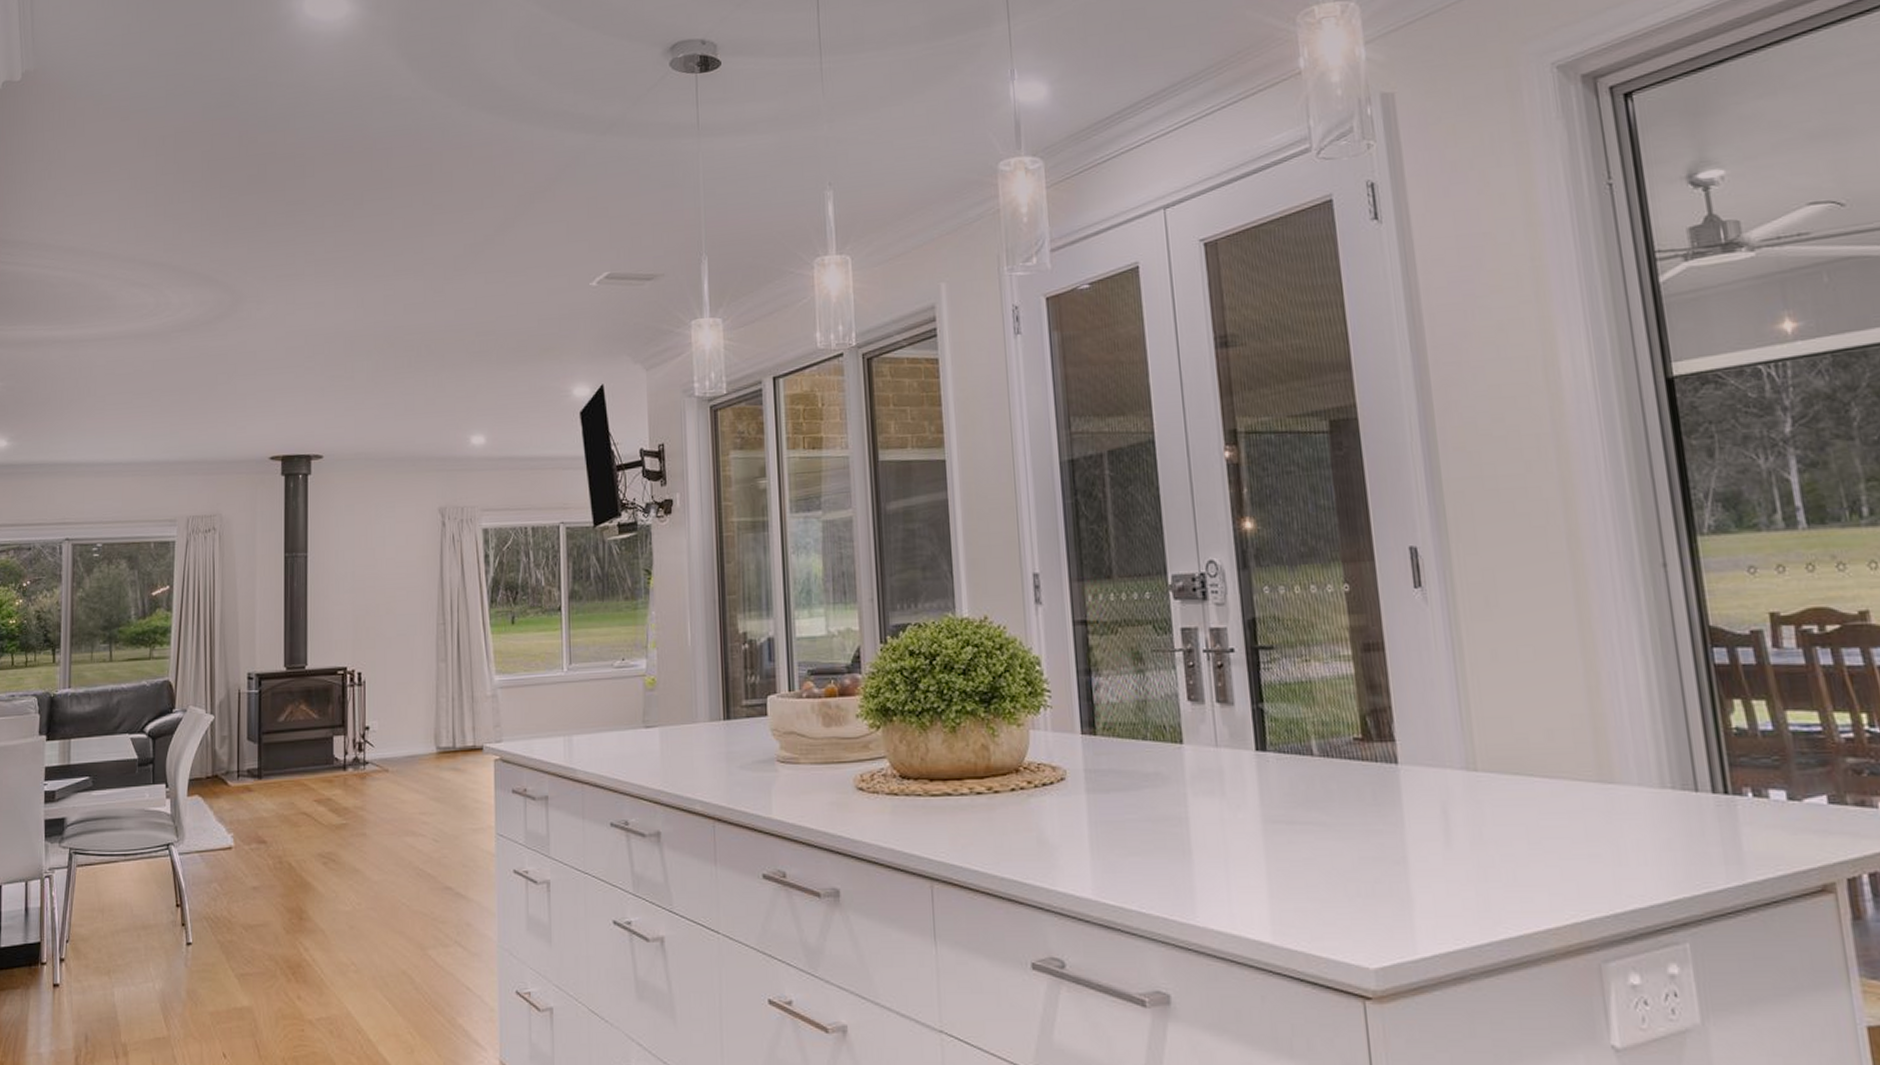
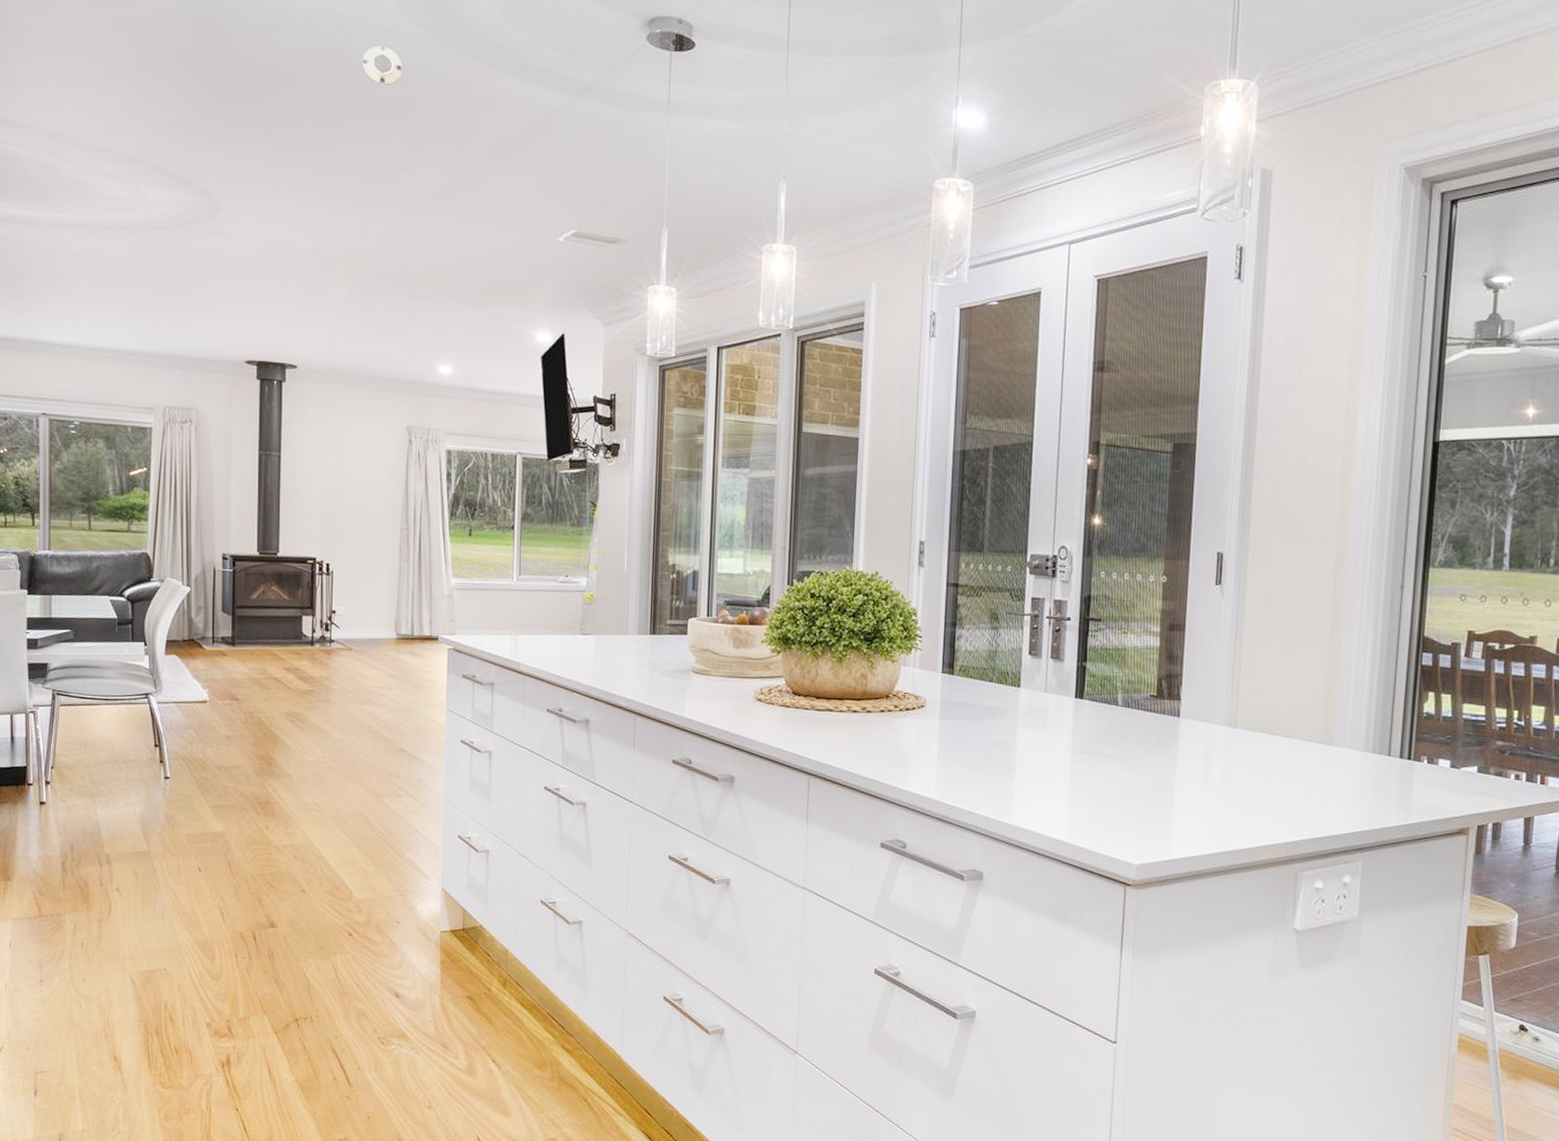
smoke detector: none [381,115,422,154] -> present [362,45,403,85]

